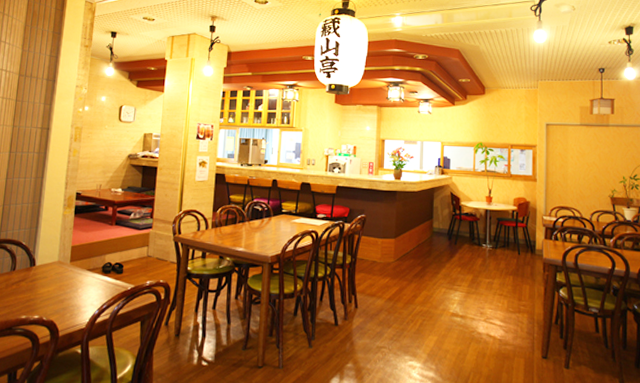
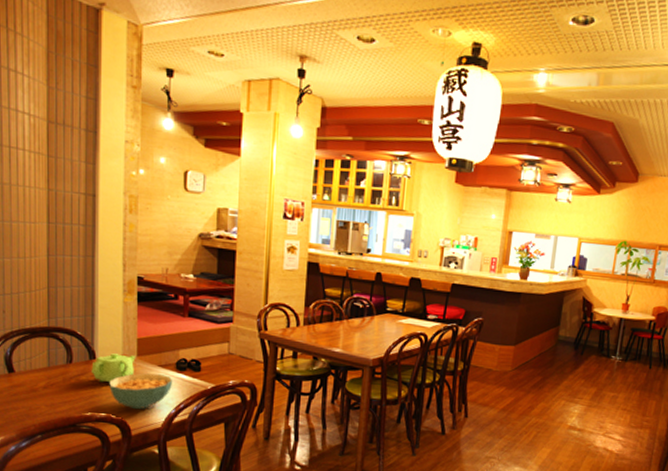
teapot: none [30,260,69,288] -> present [91,353,135,383]
cereal bowl: none [44,277,99,312] -> present [109,373,173,410]

